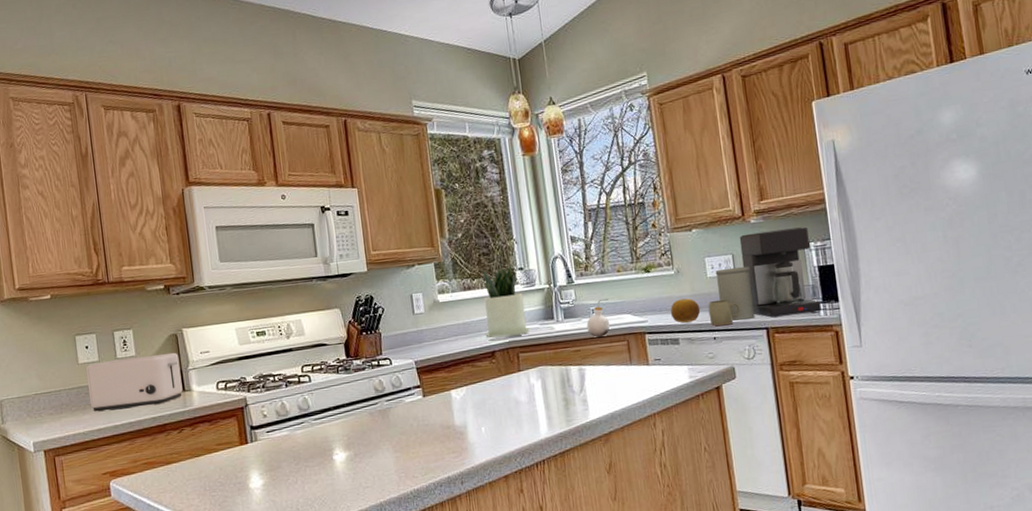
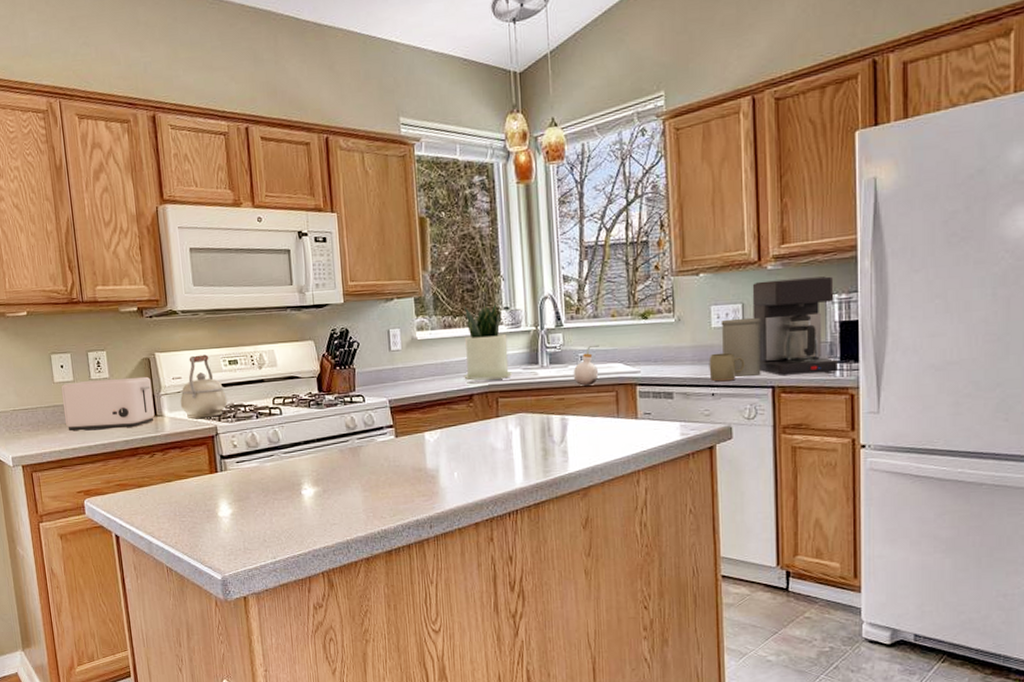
kettle: none [208,327,256,391] -> present [180,354,227,419]
fruit: present [671,298,701,324] -> none [667,349,700,377]

